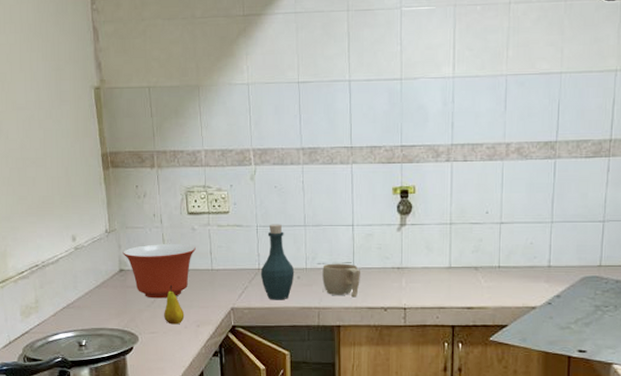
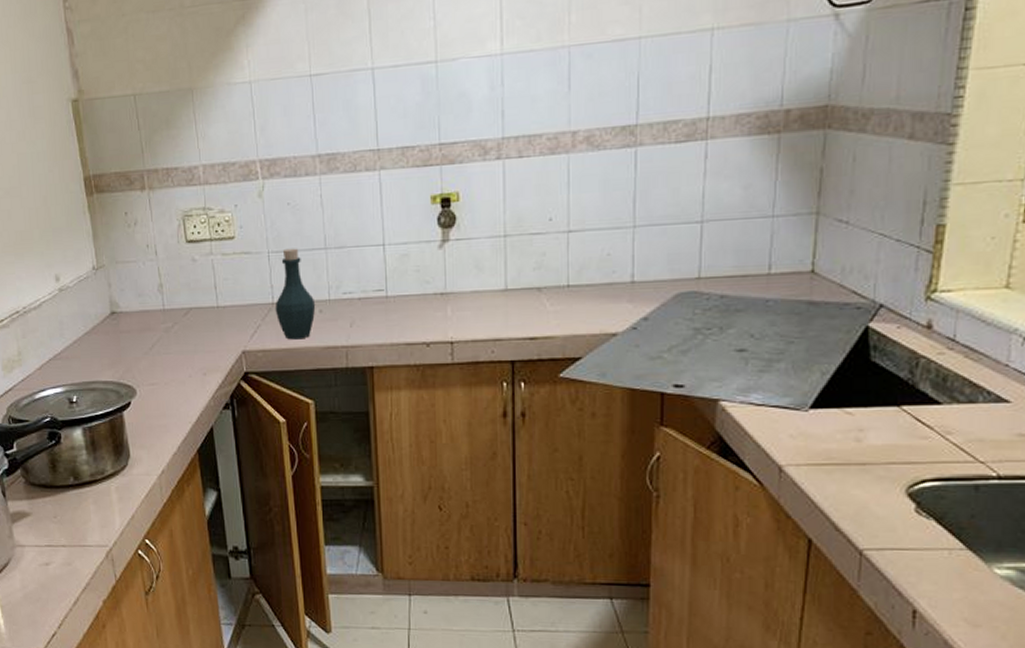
mixing bowl: present [123,244,196,299] -> none [113,278,198,344]
fruit: present [164,285,185,325] -> none [164,327,188,374]
cup: present [322,263,360,298] -> none [349,291,395,332]

